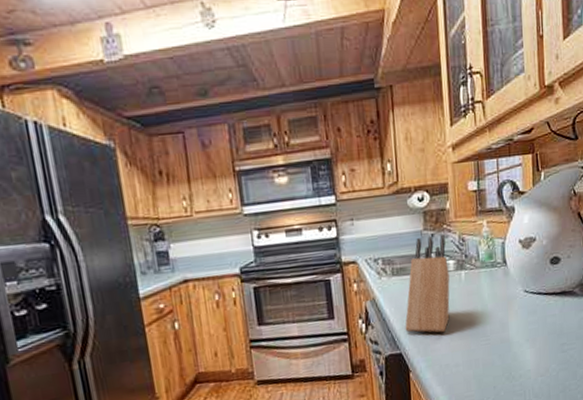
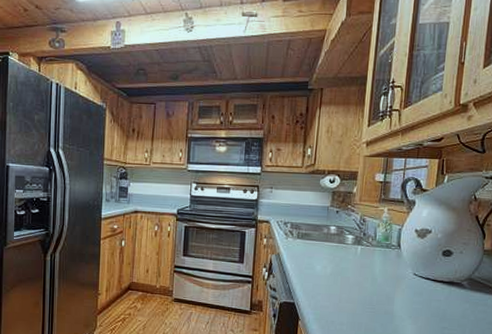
knife block: present [405,235,450,333] -> none [301,212,348,294]

